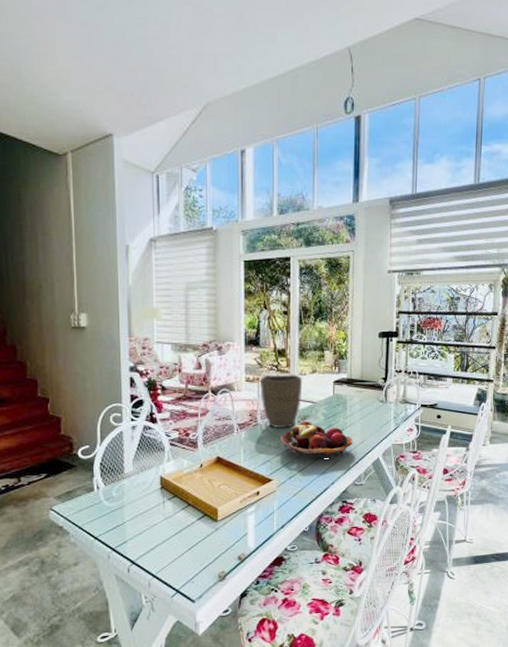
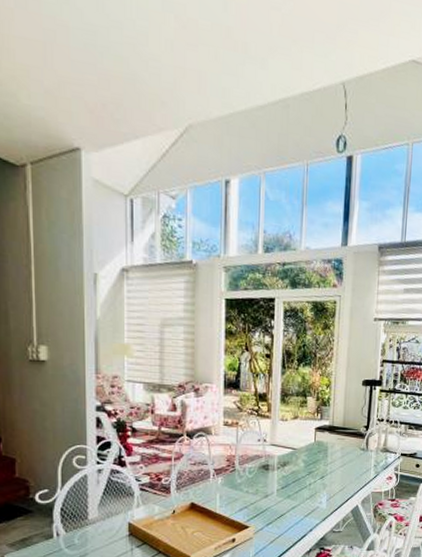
vase: present [259,374,303,428] -> none [238,419,284,474]
fruit basket: present [280,421,353,459] -> none [259,468,333,506]

